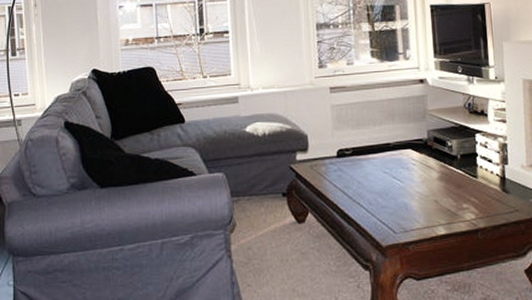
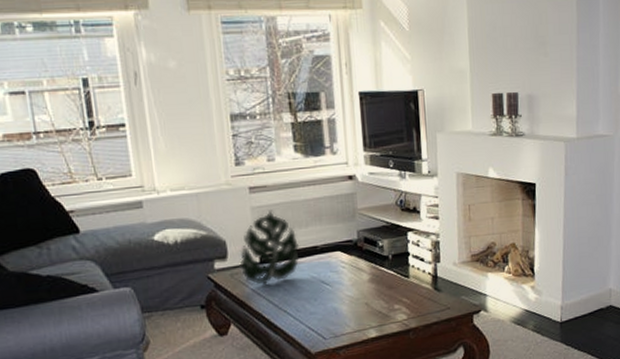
plant: none [318,108,374,177] -> present [239,209,300,285]

